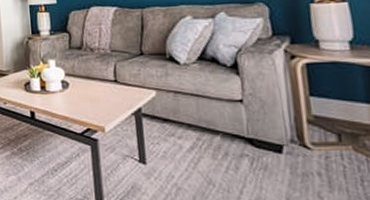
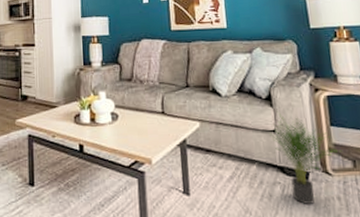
potted plant: none [236,80,319,179] -> present [270,111,338,204]

